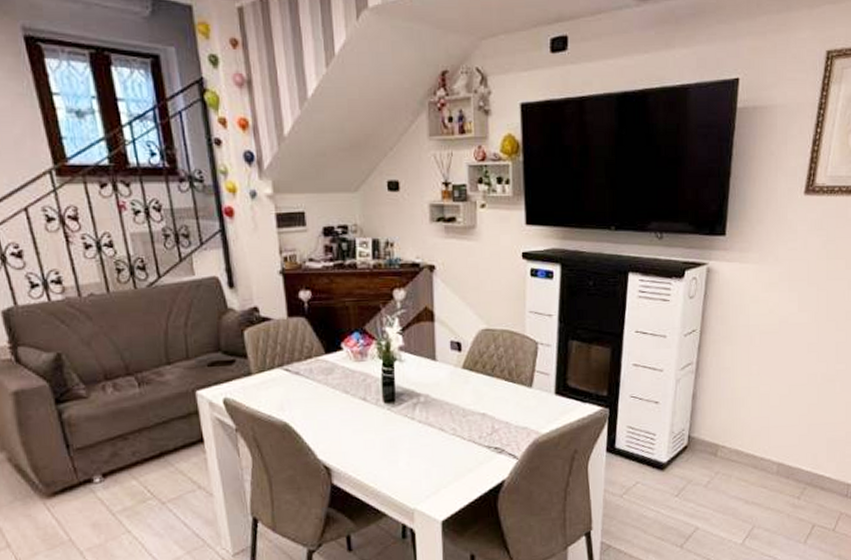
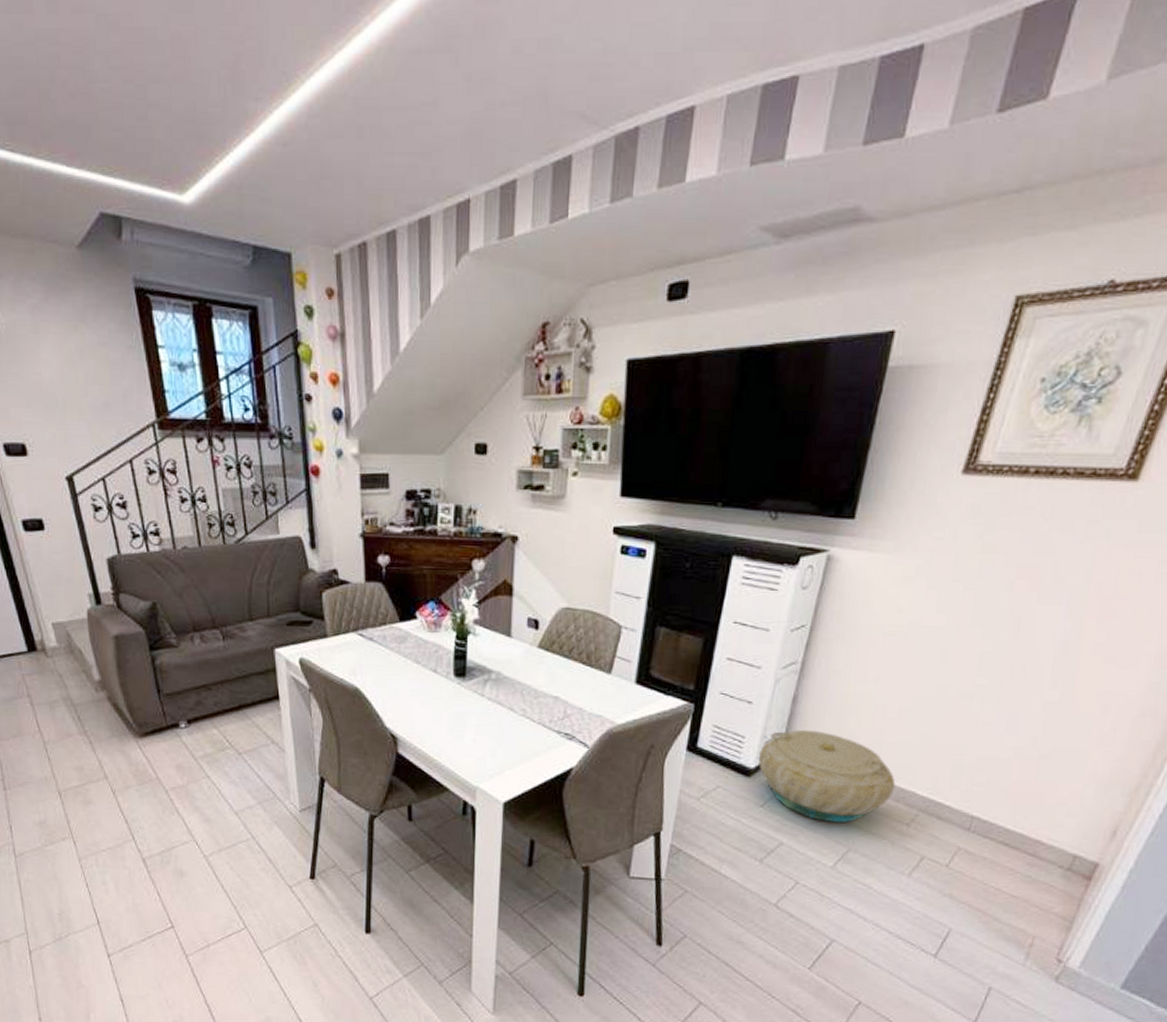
basket: none [669,422,784,504] -> present [758,729,896,823]

